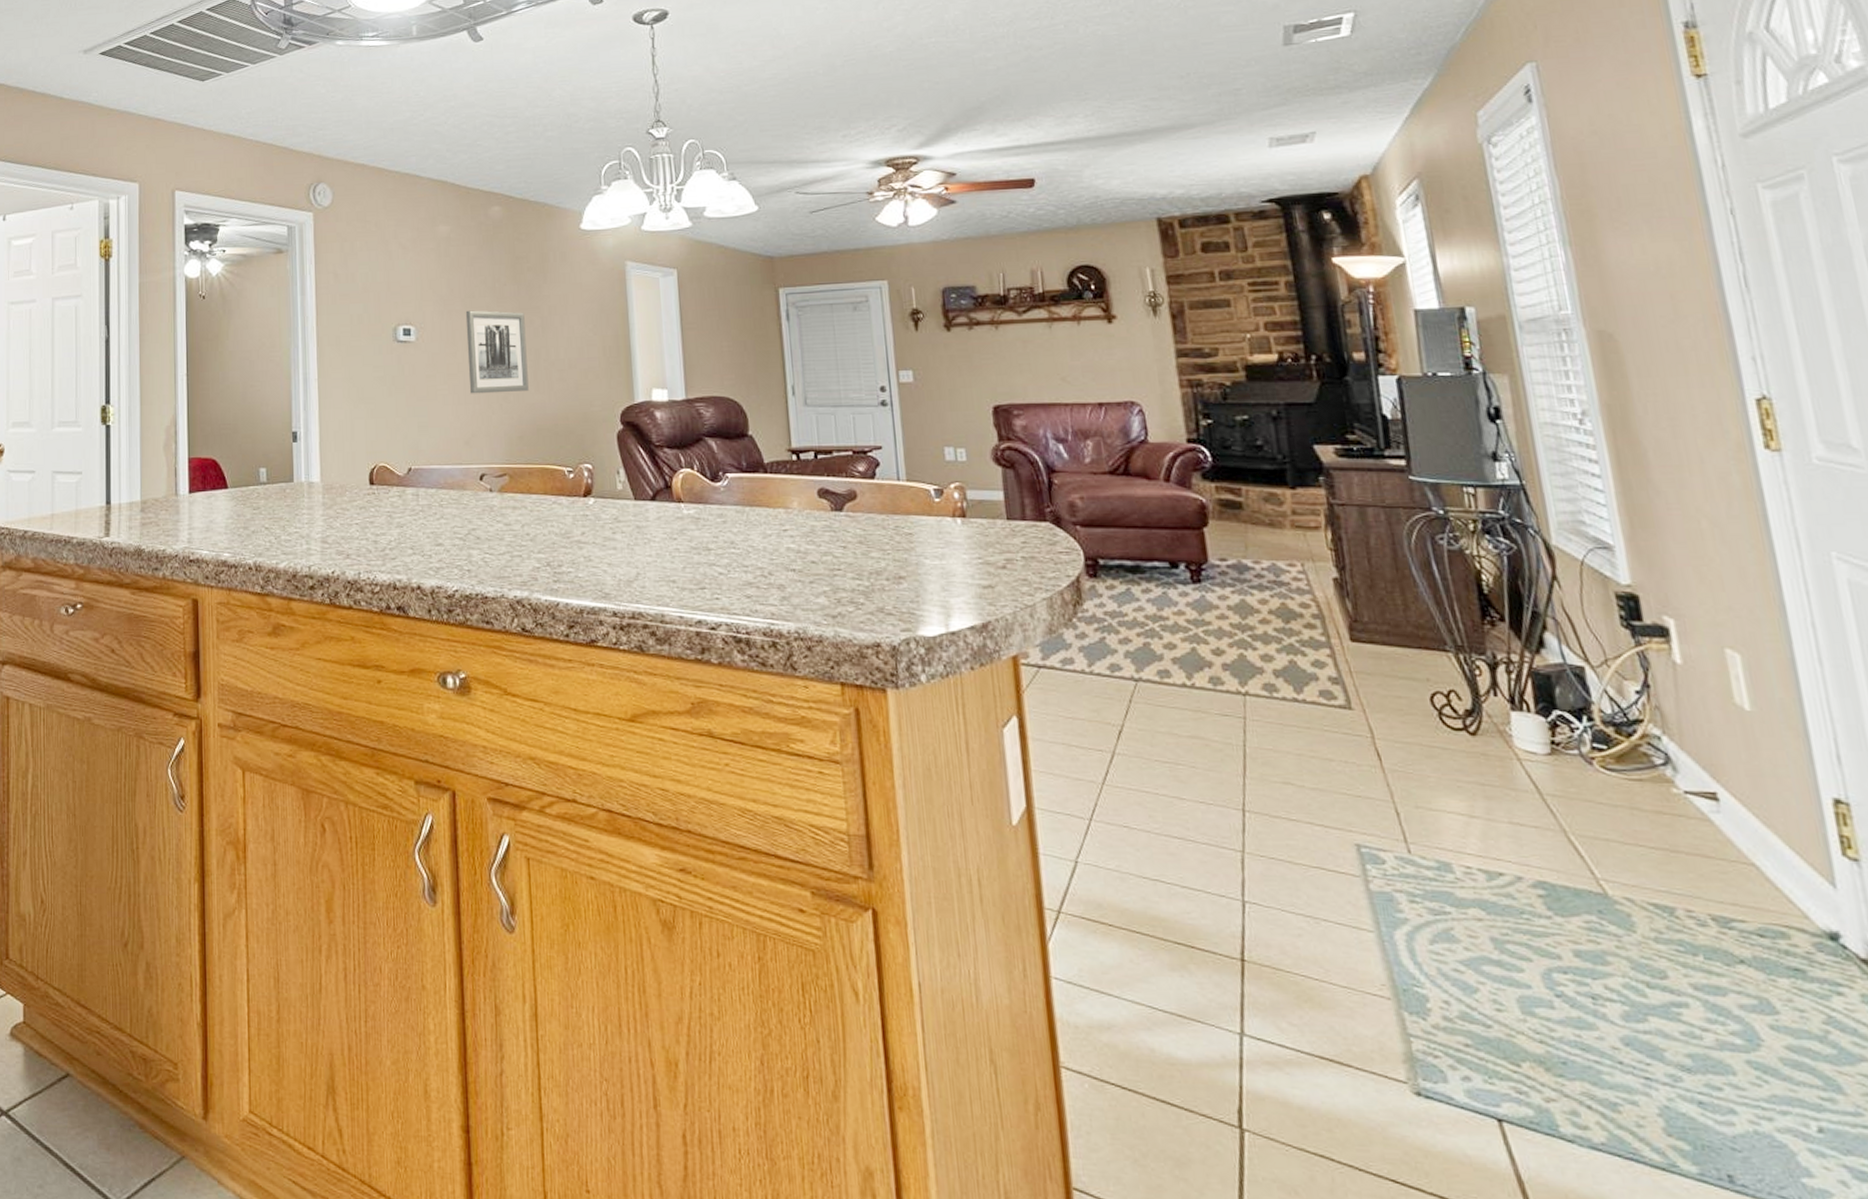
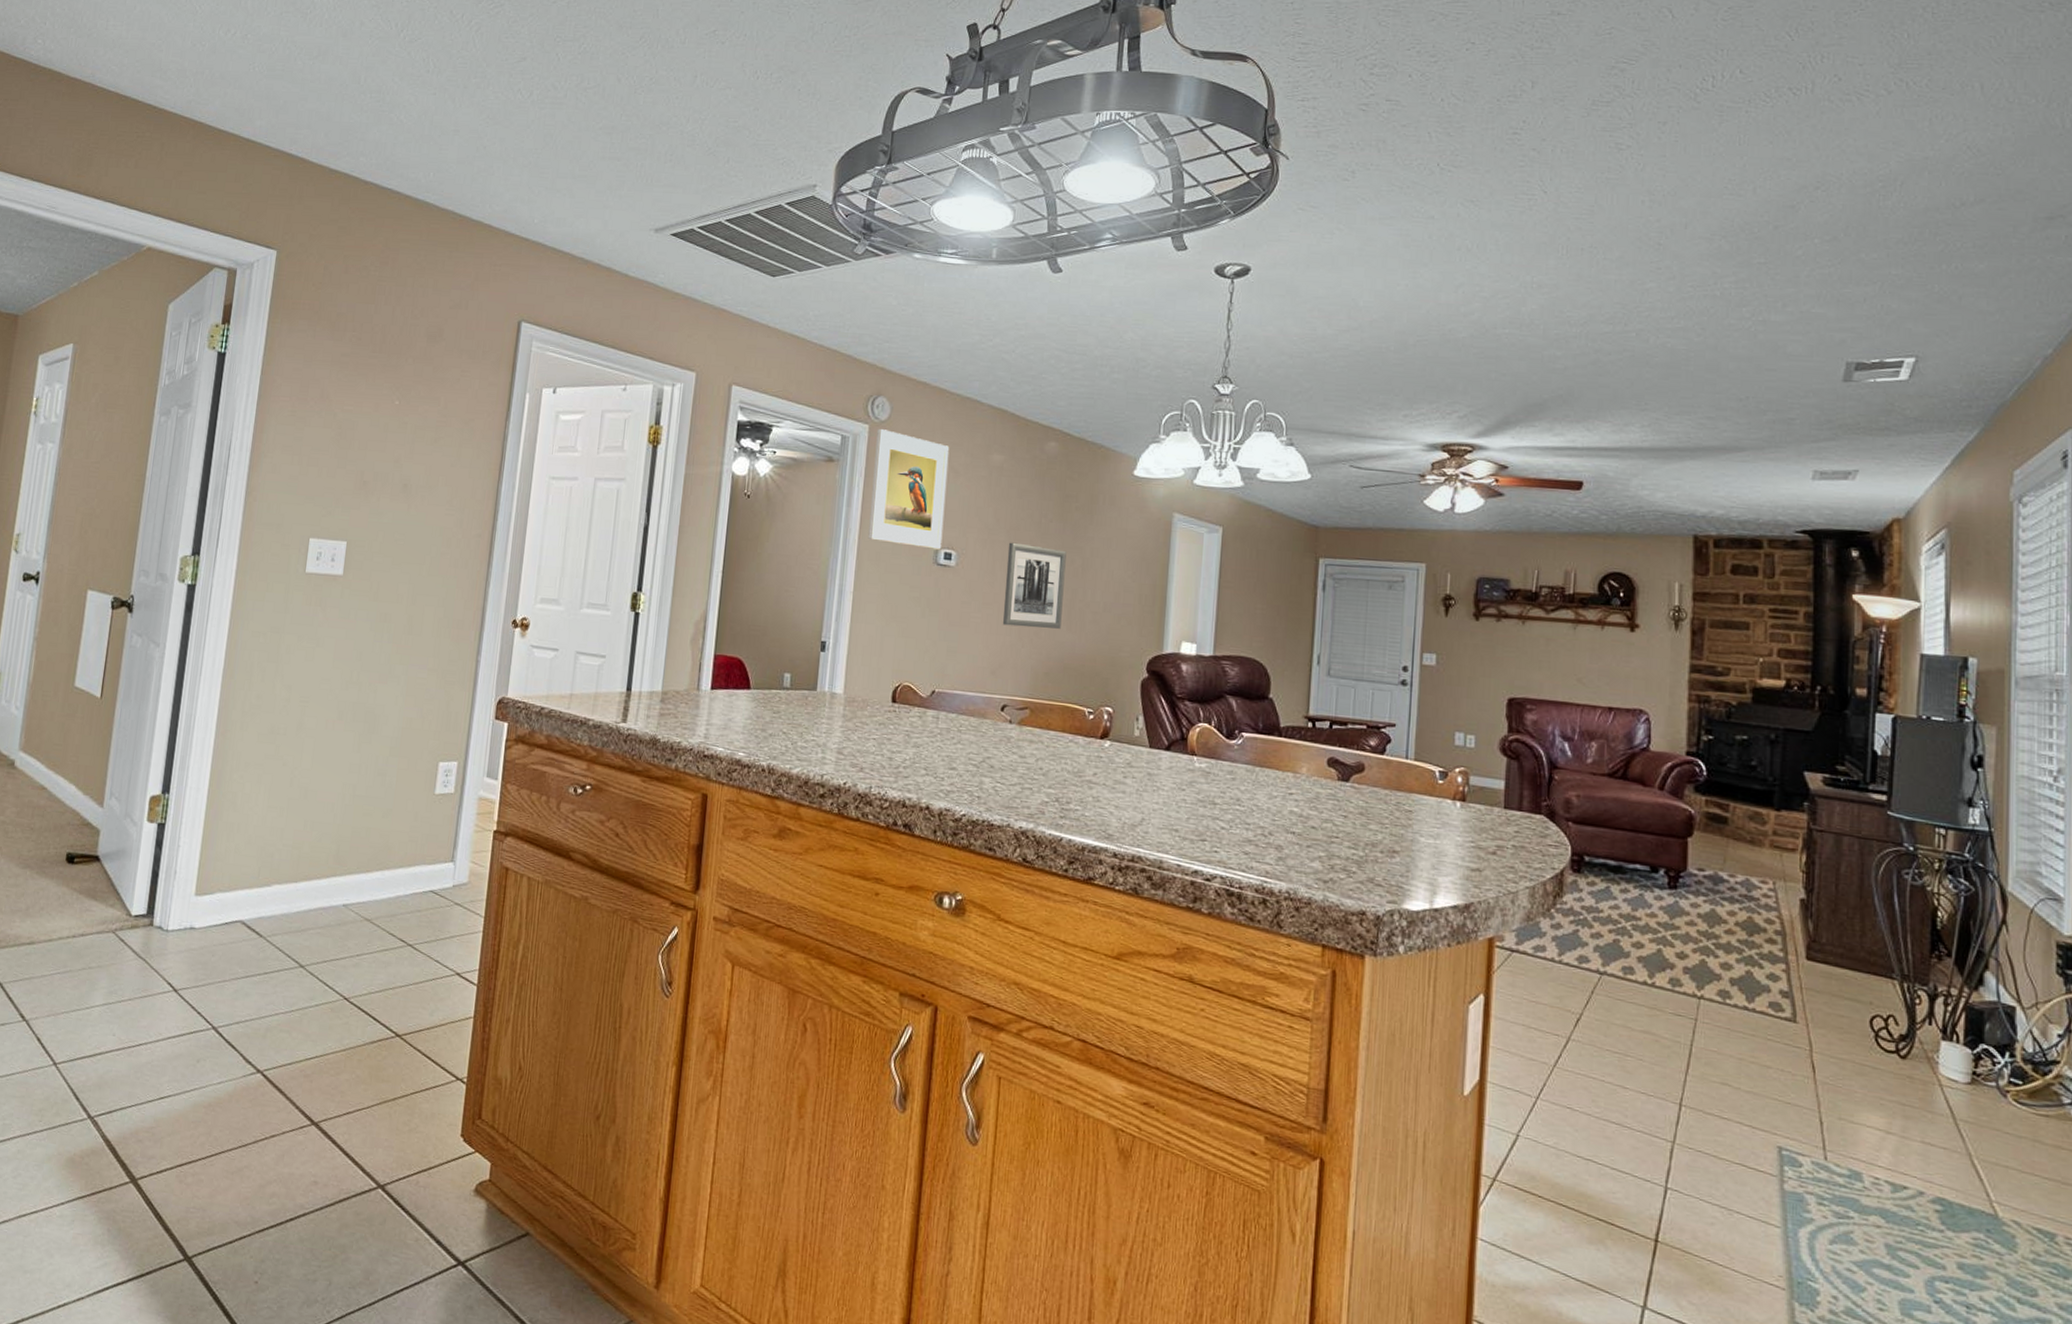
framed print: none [322,214,400,327] -> present [868,428,950,550]

